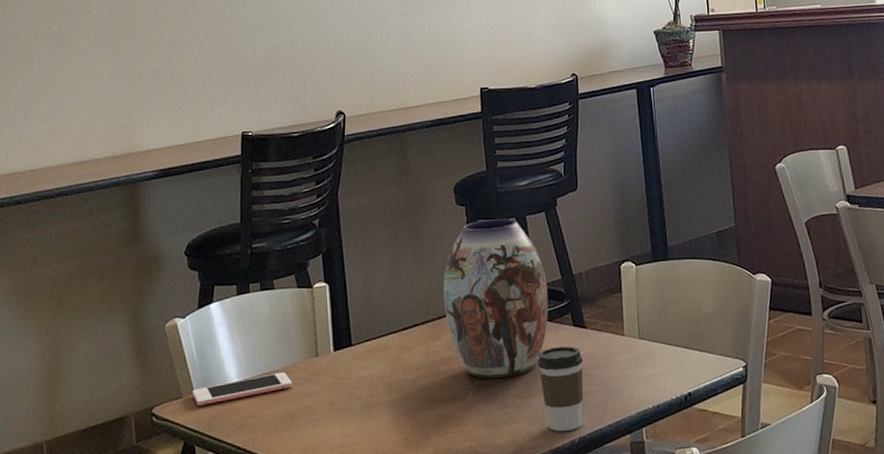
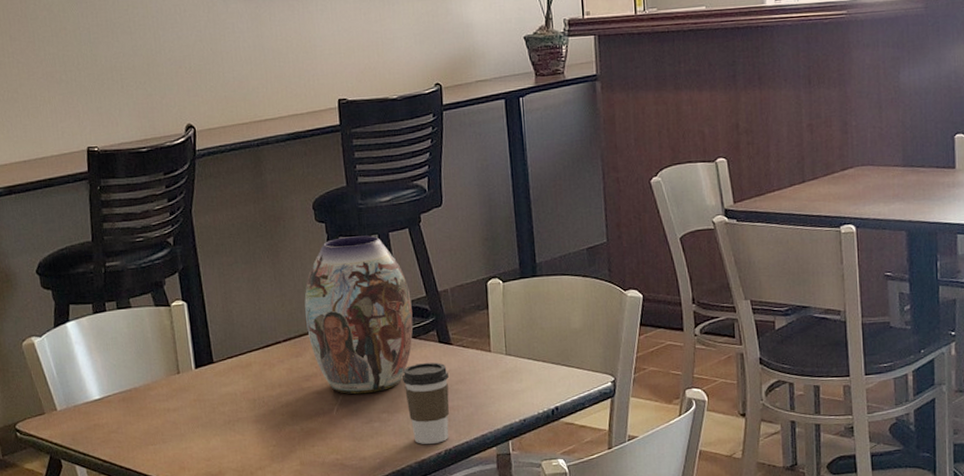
cell phone: present [192,371,293,407] -> none [55,388,156,422]

